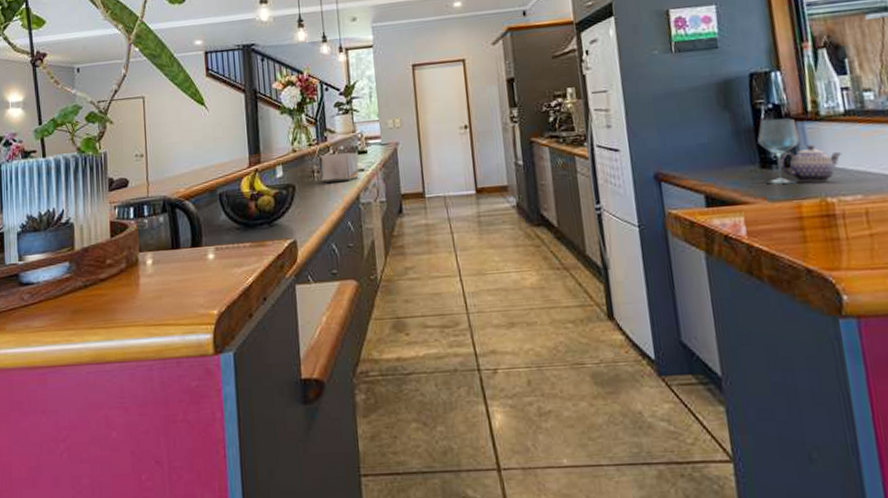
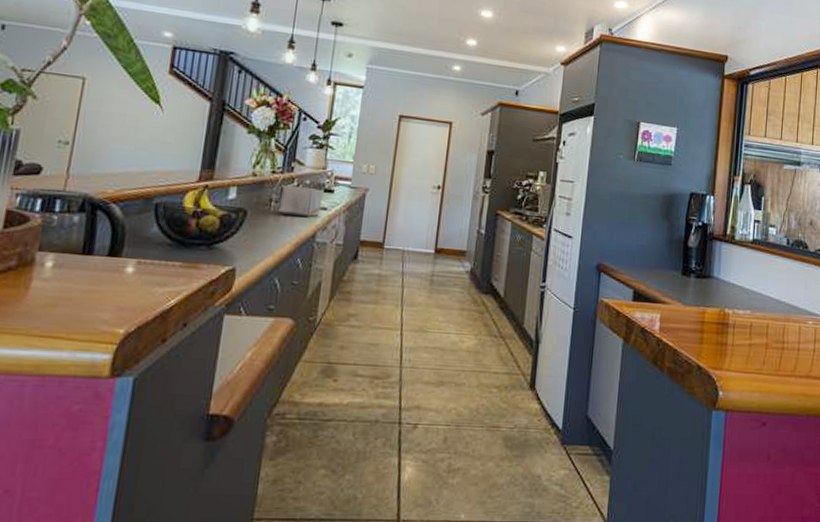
wine glass: present [757,118,800,185] -> none [682,234,716,293]
teapot: present [779,144,842,183] -> none [696,262,744,296]

